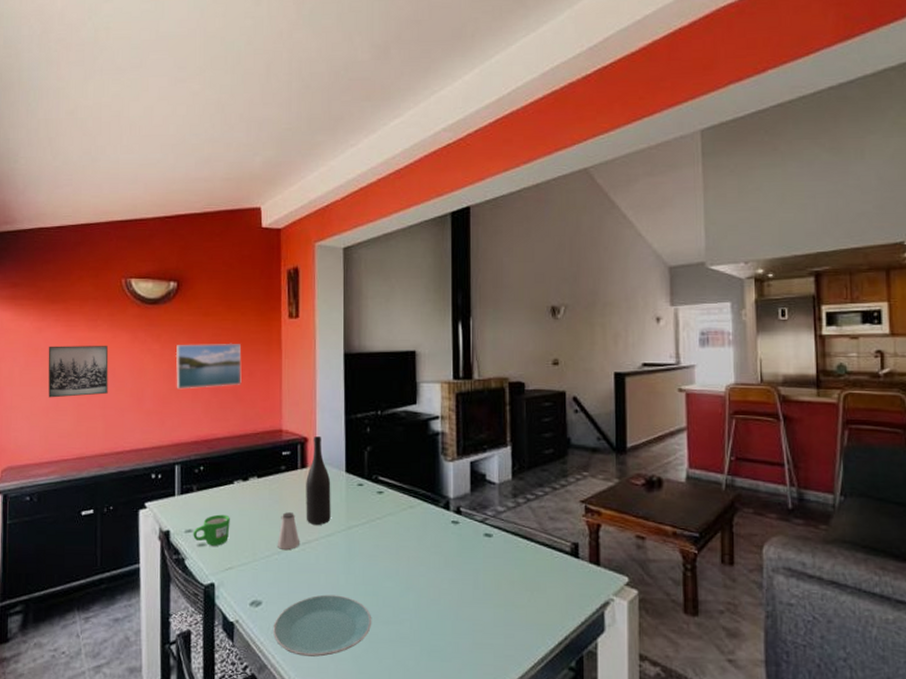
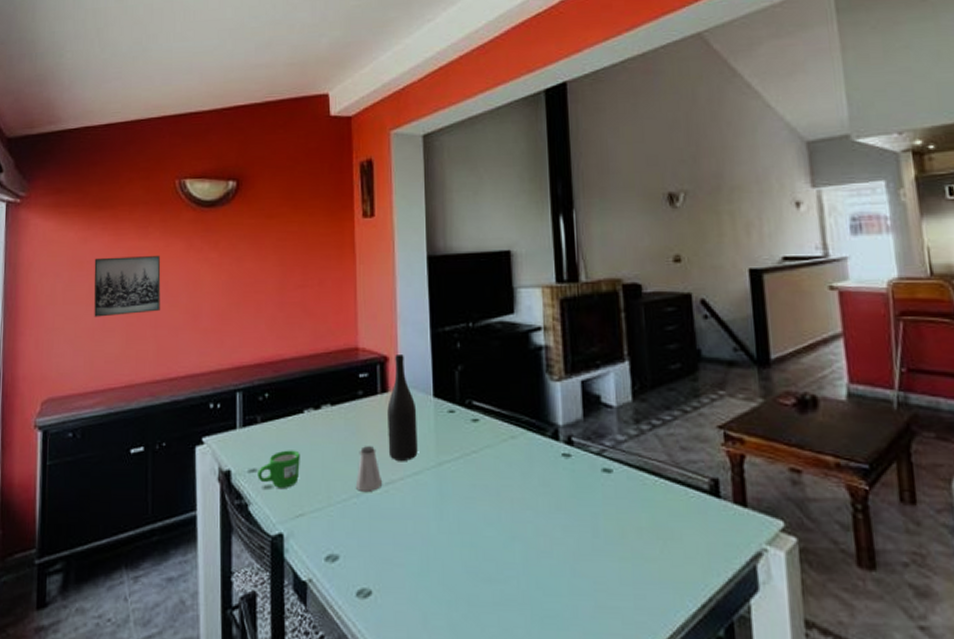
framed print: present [175,343,242,389] -> none [235,248,310,304]
plate: present [273,594,371,657] -> none [353,546,470,624]

